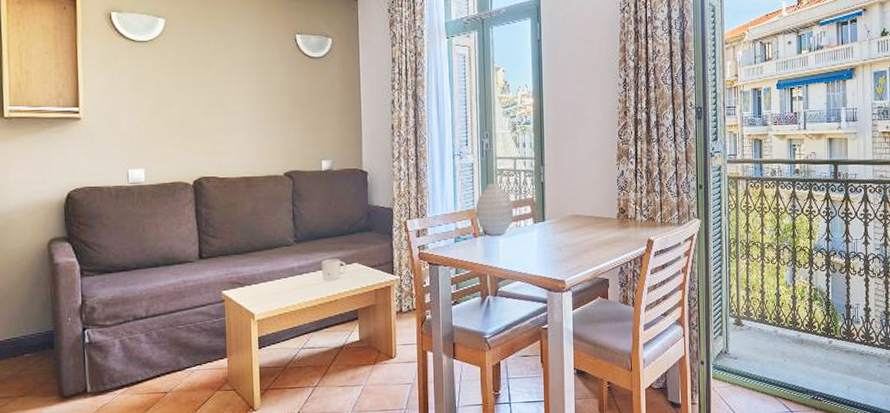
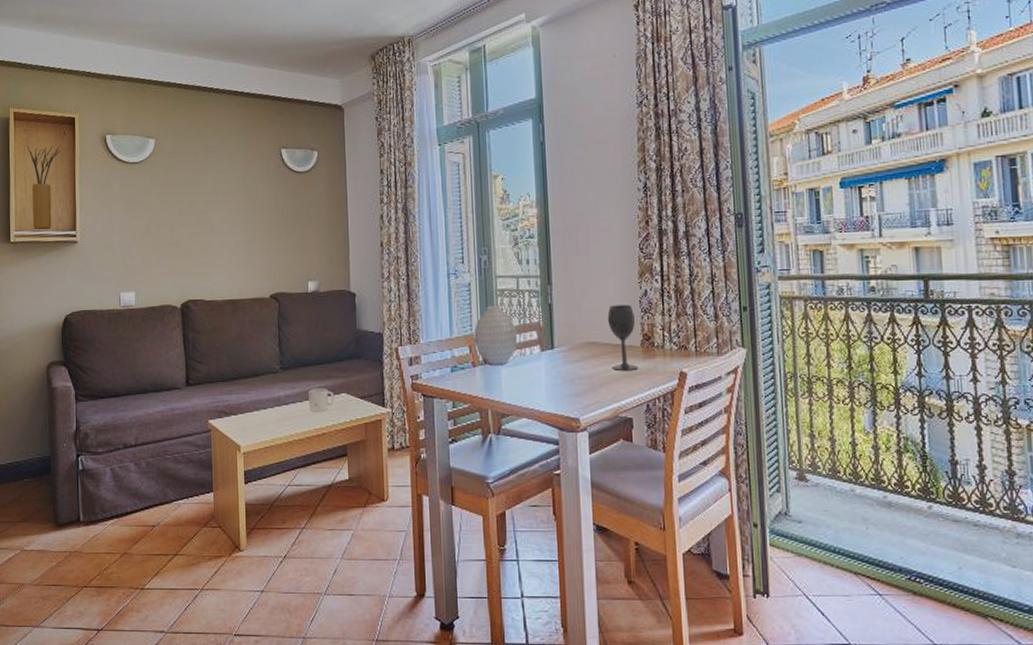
vase: none [21,18,60,106] -> present [27,145,61,230]
wine glass: none [590,183,615,240] -> present [607,305,639,372]

